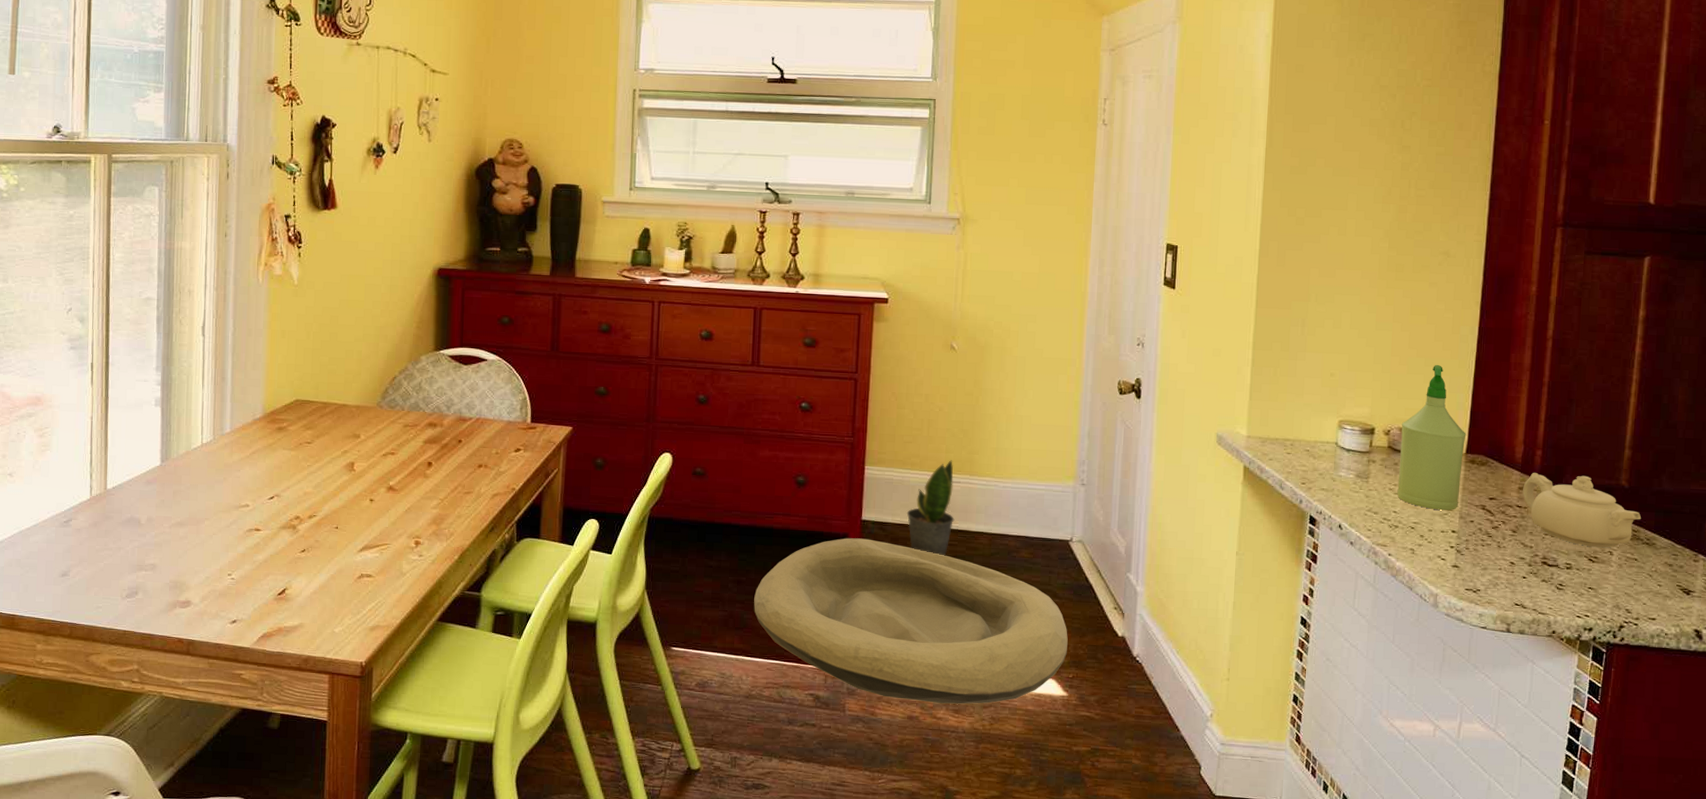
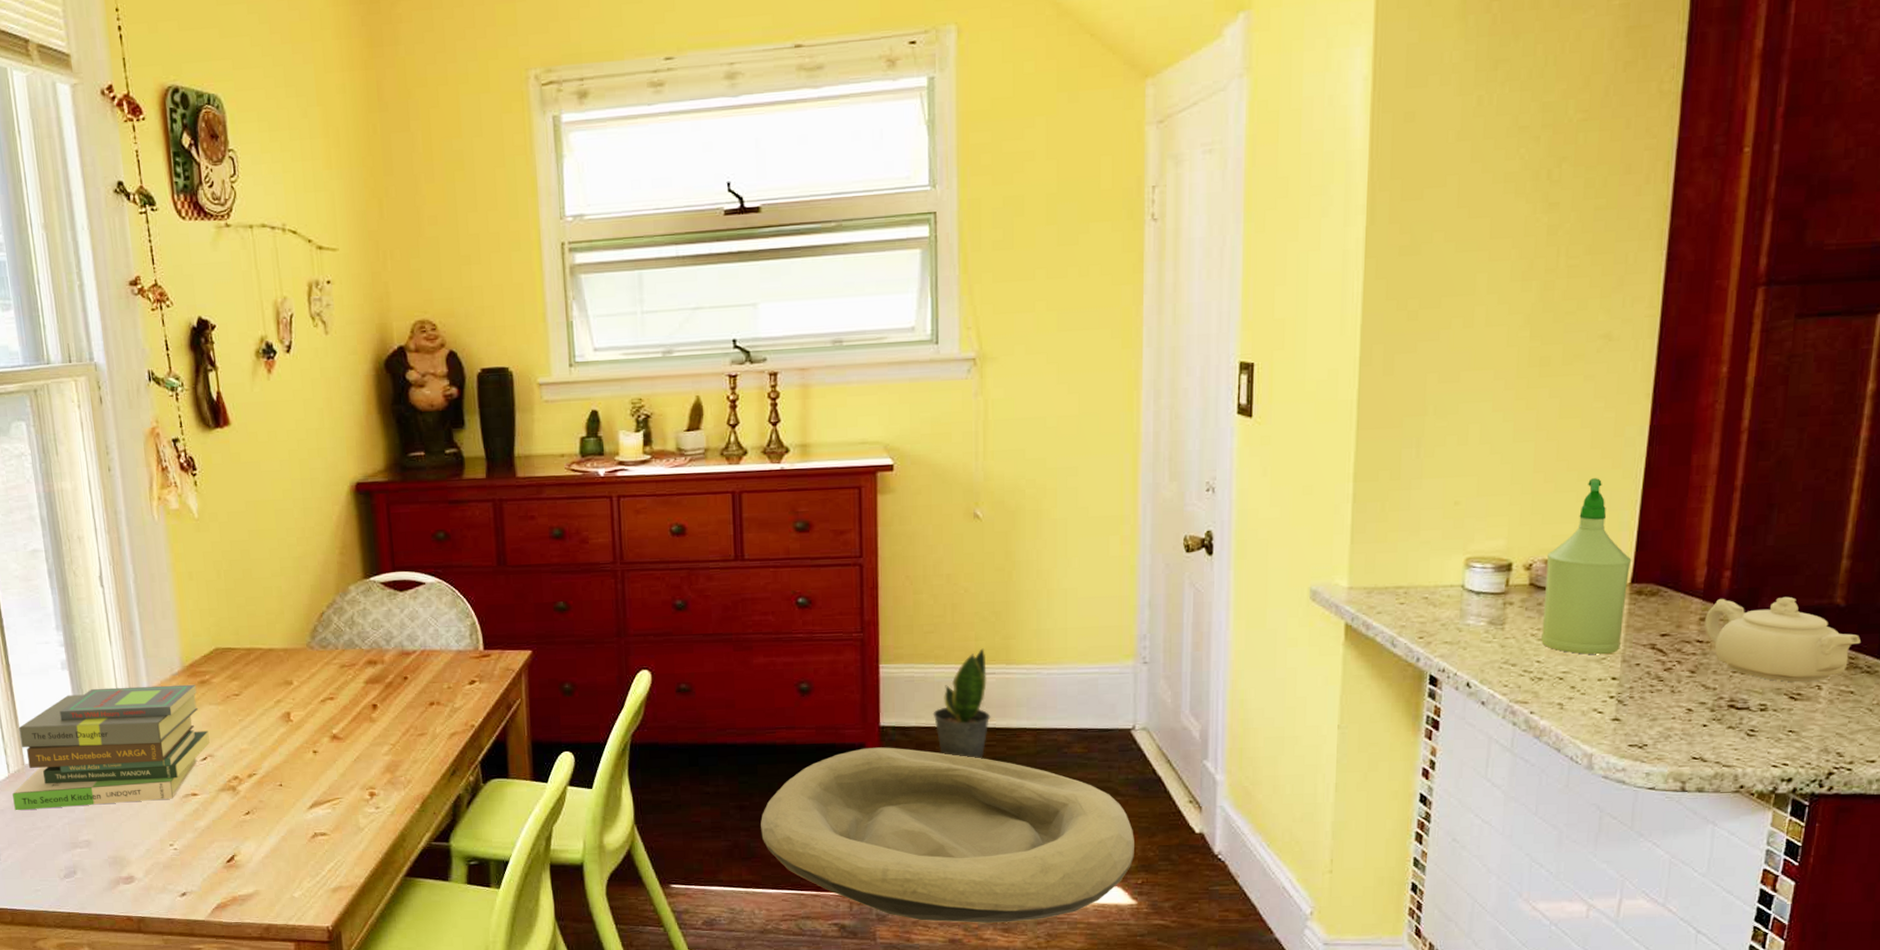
books: none [90,425,279,532] -> present [12,684,210,811]

